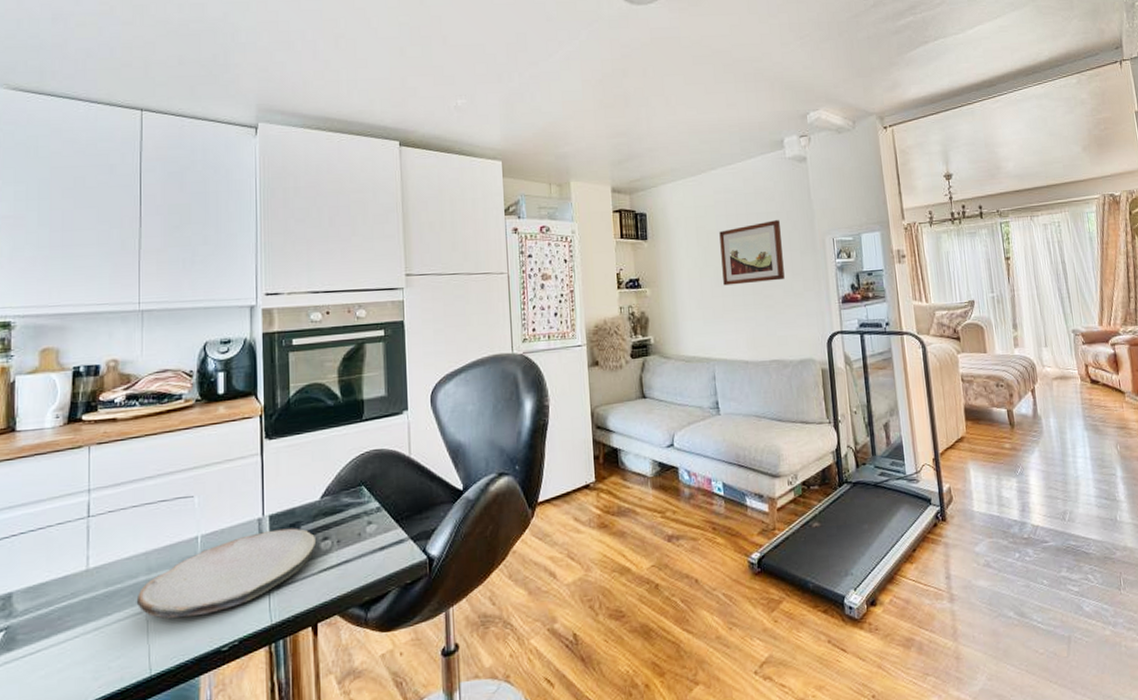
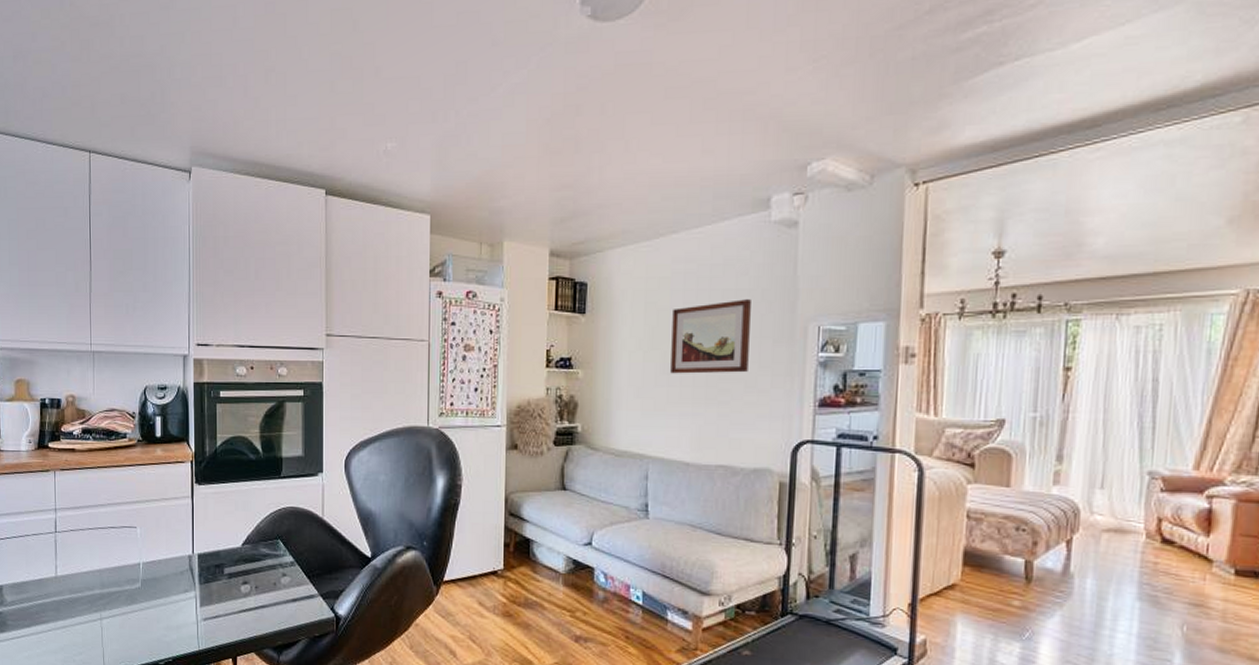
plate: present [136,528,317,618] -> none [93,567,238,631]

